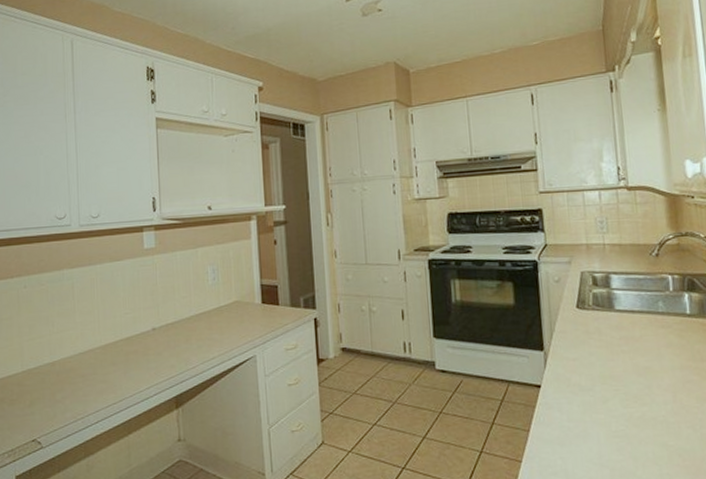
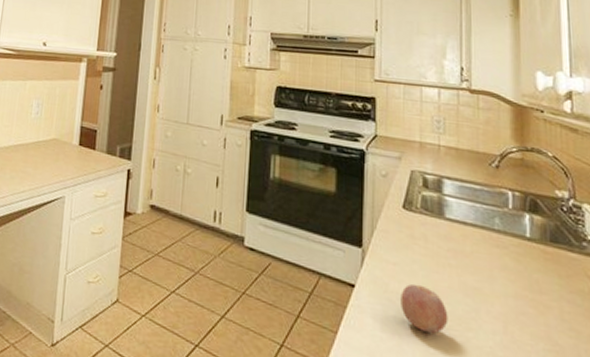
fruit: none [582,373,626,415] -> present [401,283,448,334]

